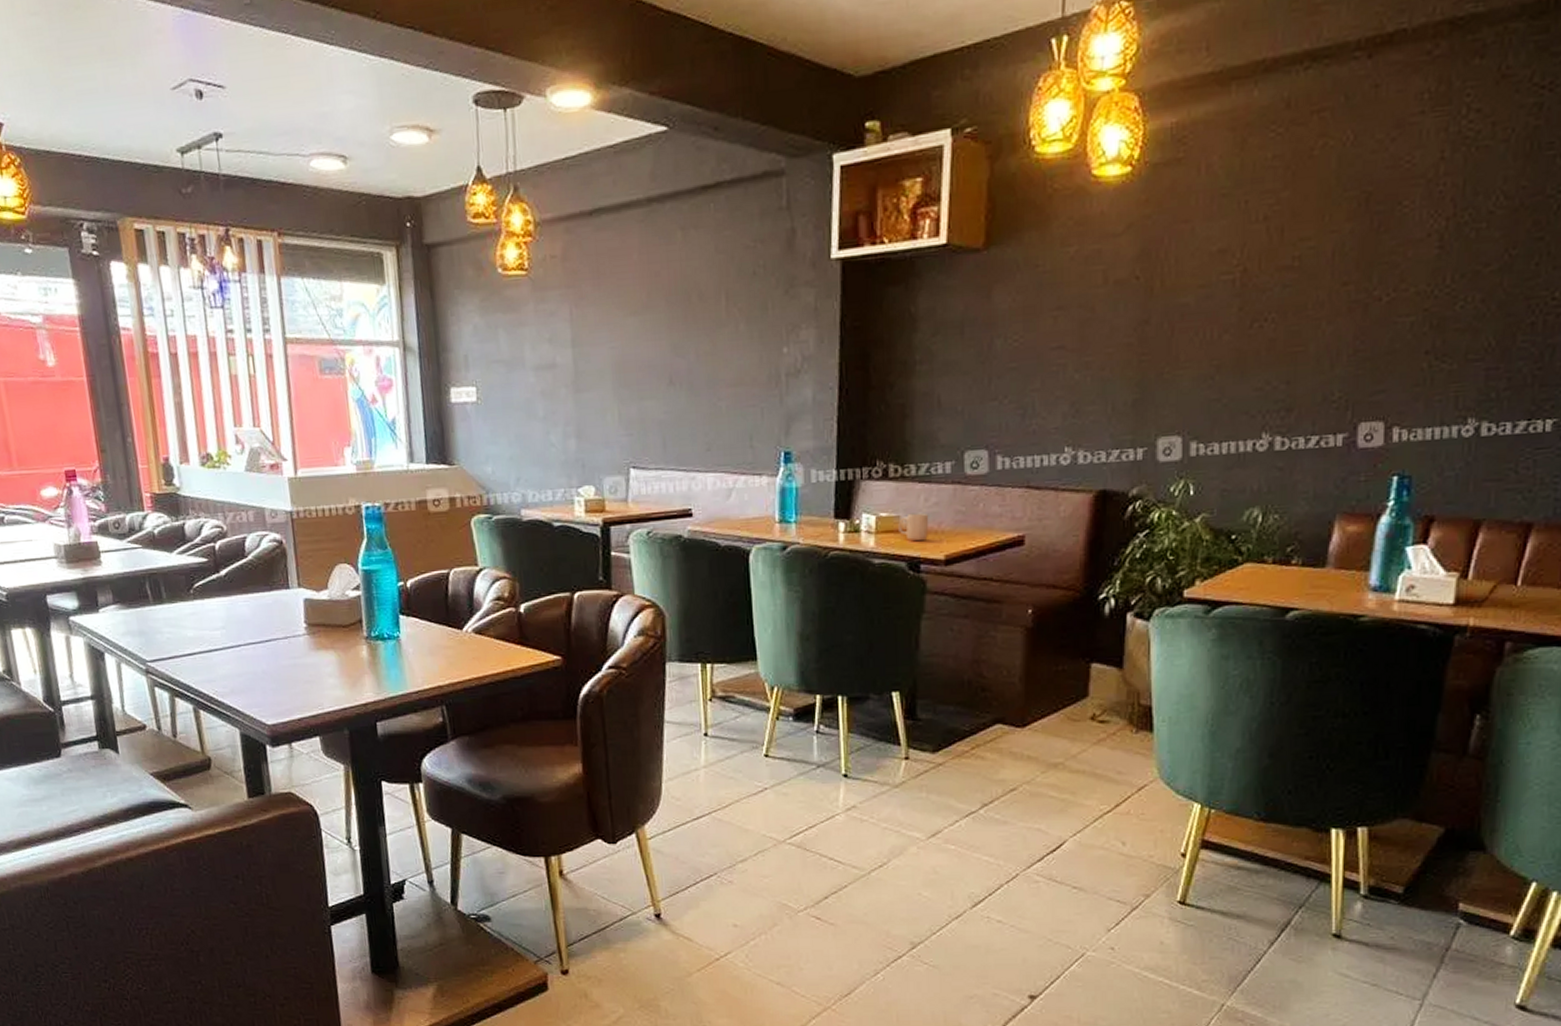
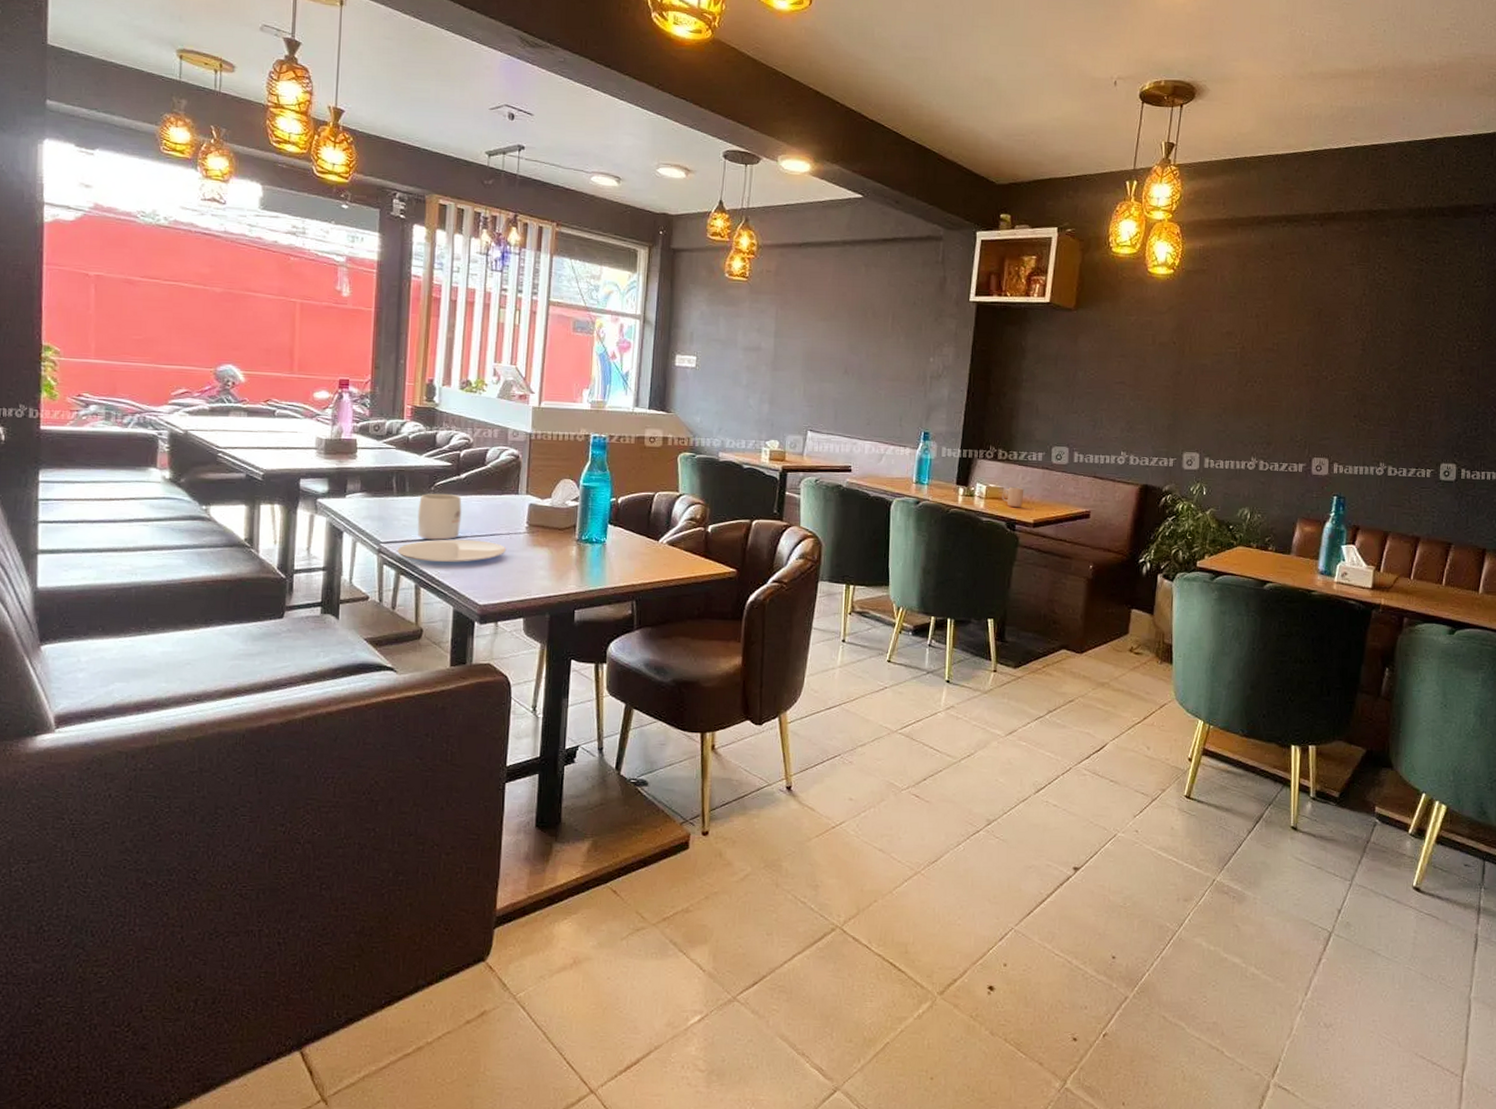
plate: none [166,648,287,679] -> present [397,539,507,562]
mug: none [179,596,232,653] -> present [417,493,462,540]

